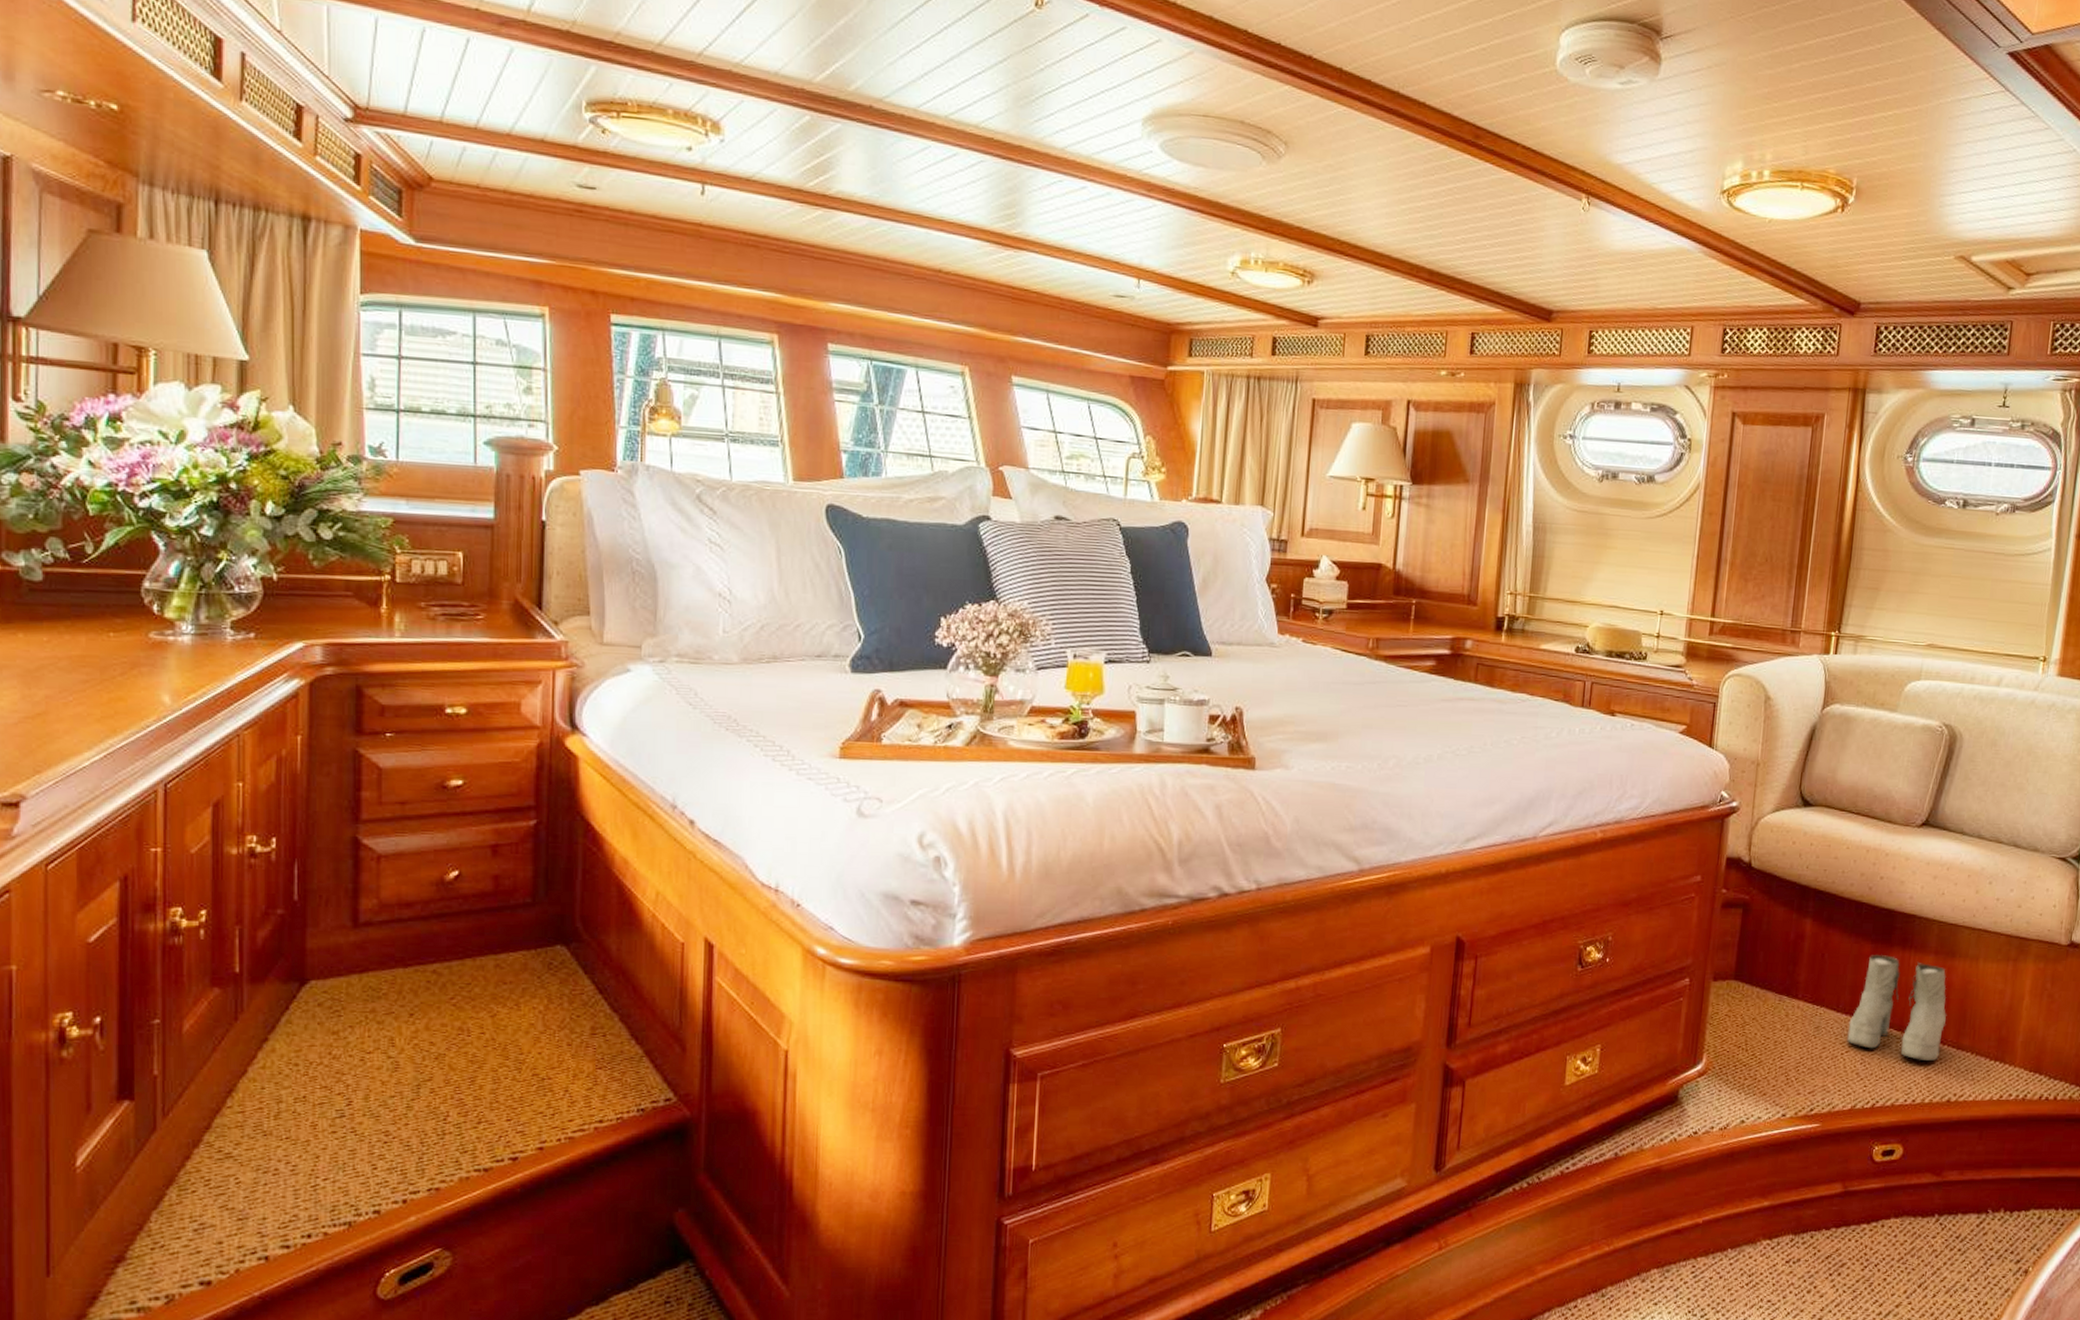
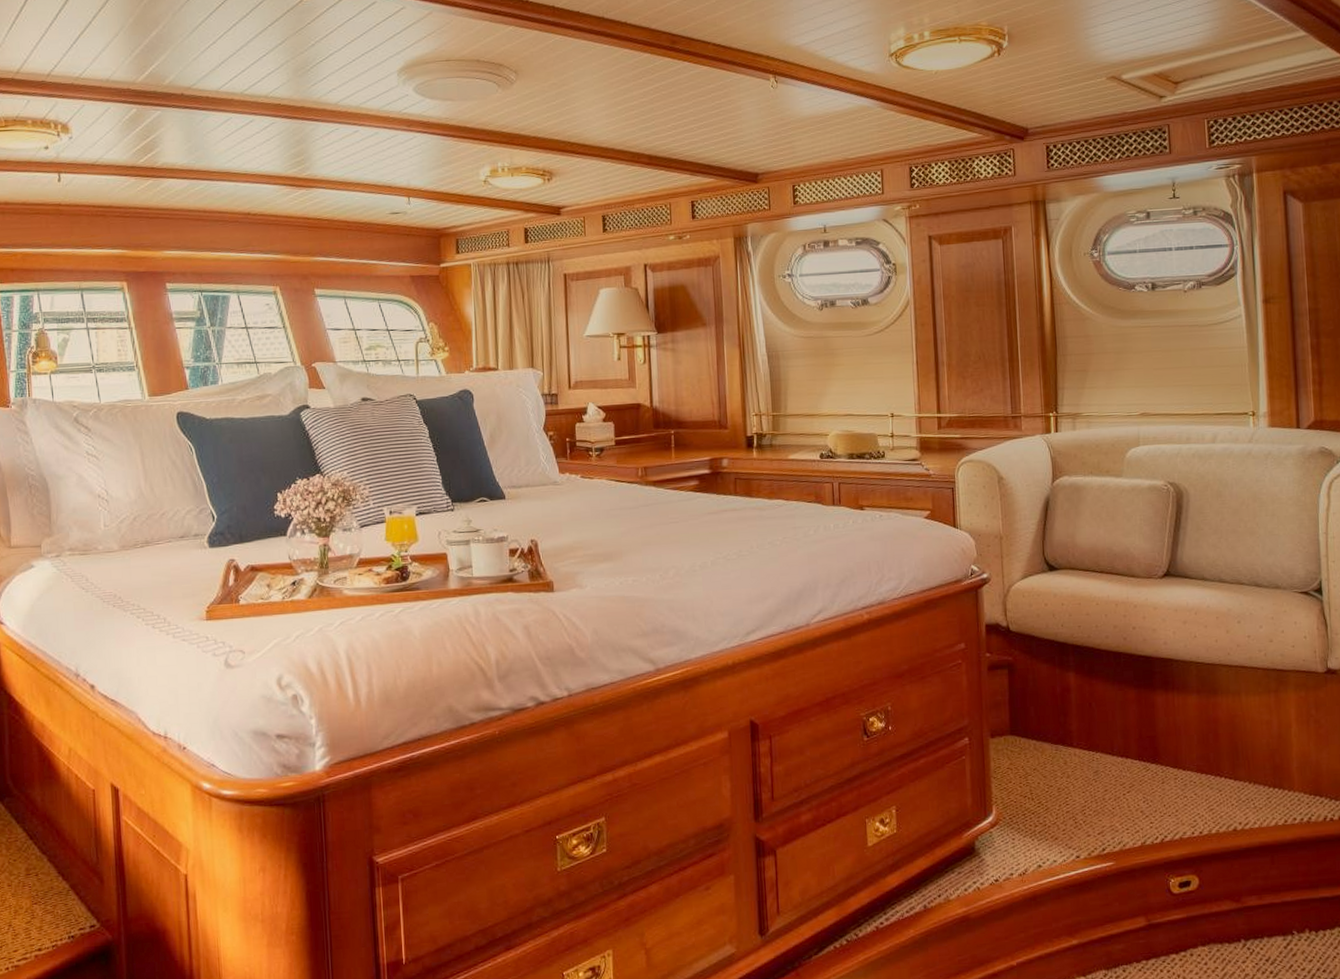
boots: present [1847,955,1947,1062] -> none [1125,699,1220,795]

